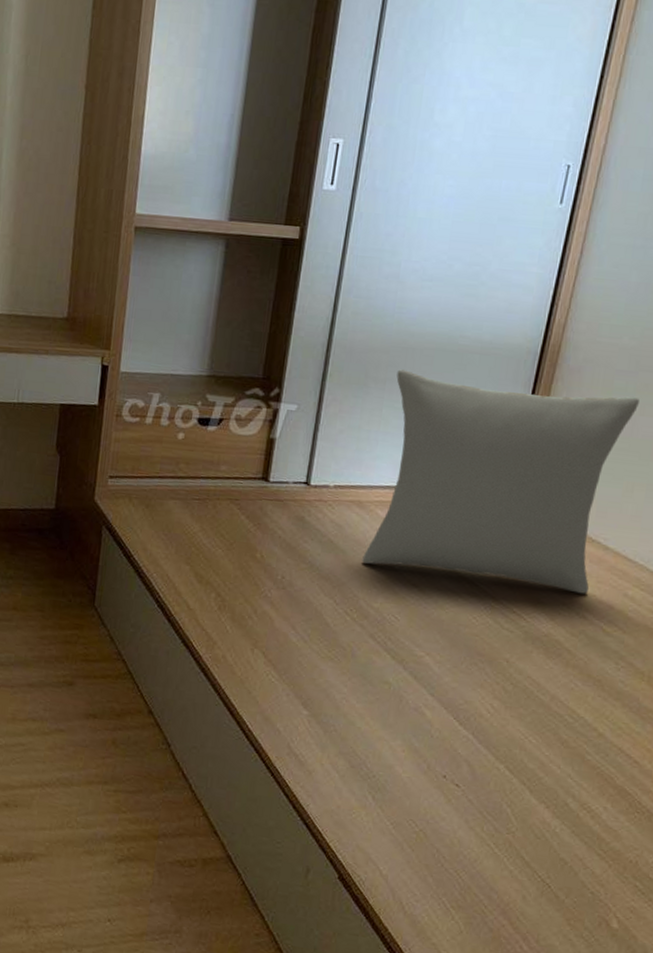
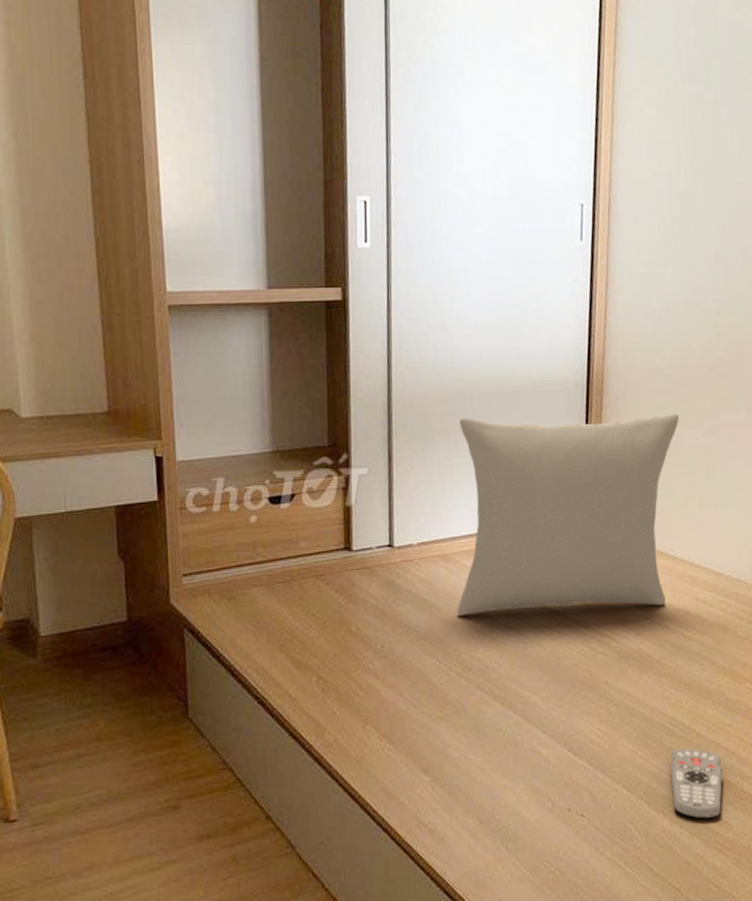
remote control: none [558,743,622,824] -> present [670,748,723,820]

